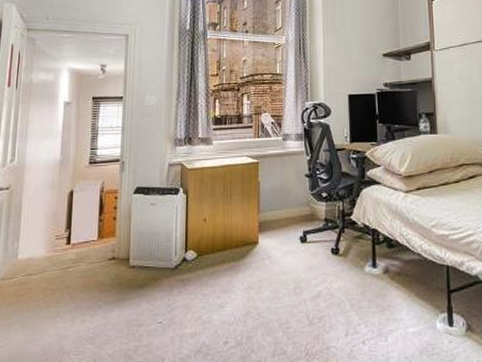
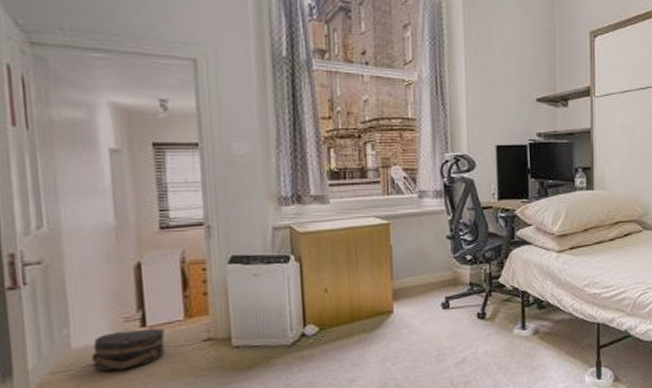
hat box: none [30,246,83,280] -> present [92,328,165,370]

